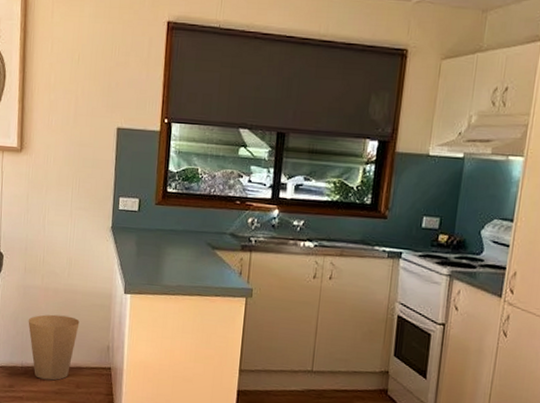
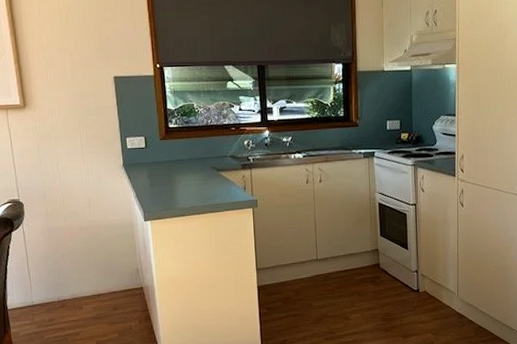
trash can: present [28,314,80,381] -> none [57,249,107,309]

